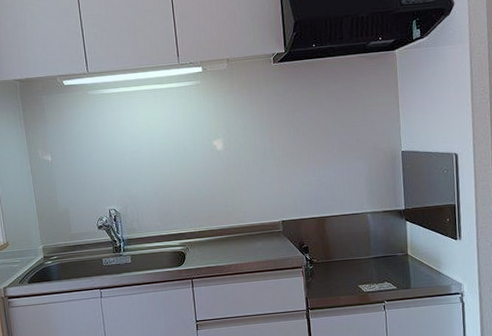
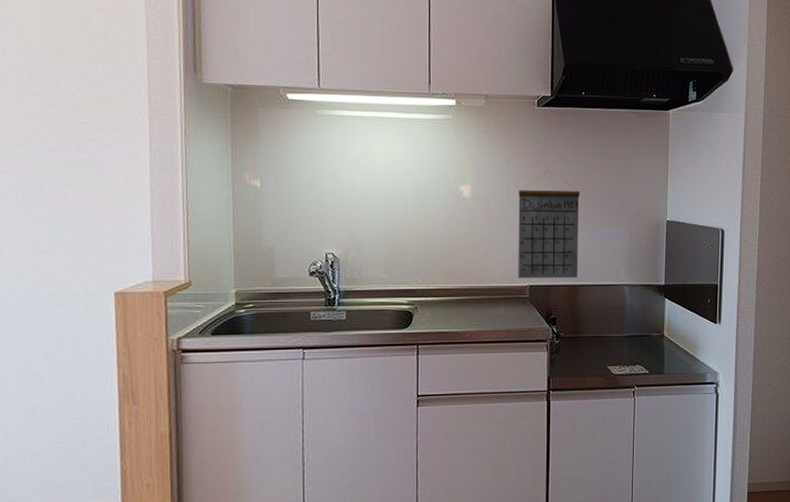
calendar: none [264,118,325,215] -> present [518,170,580,278]

